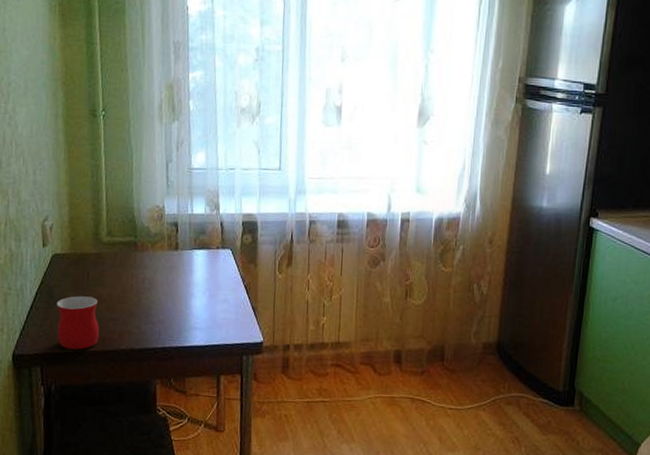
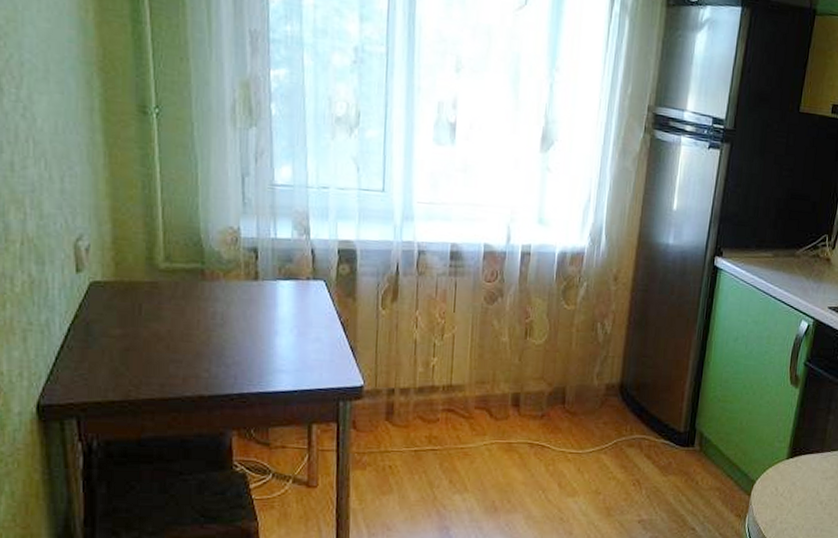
mug: present [56,296,100,350] -> none [97,333,157,398]

